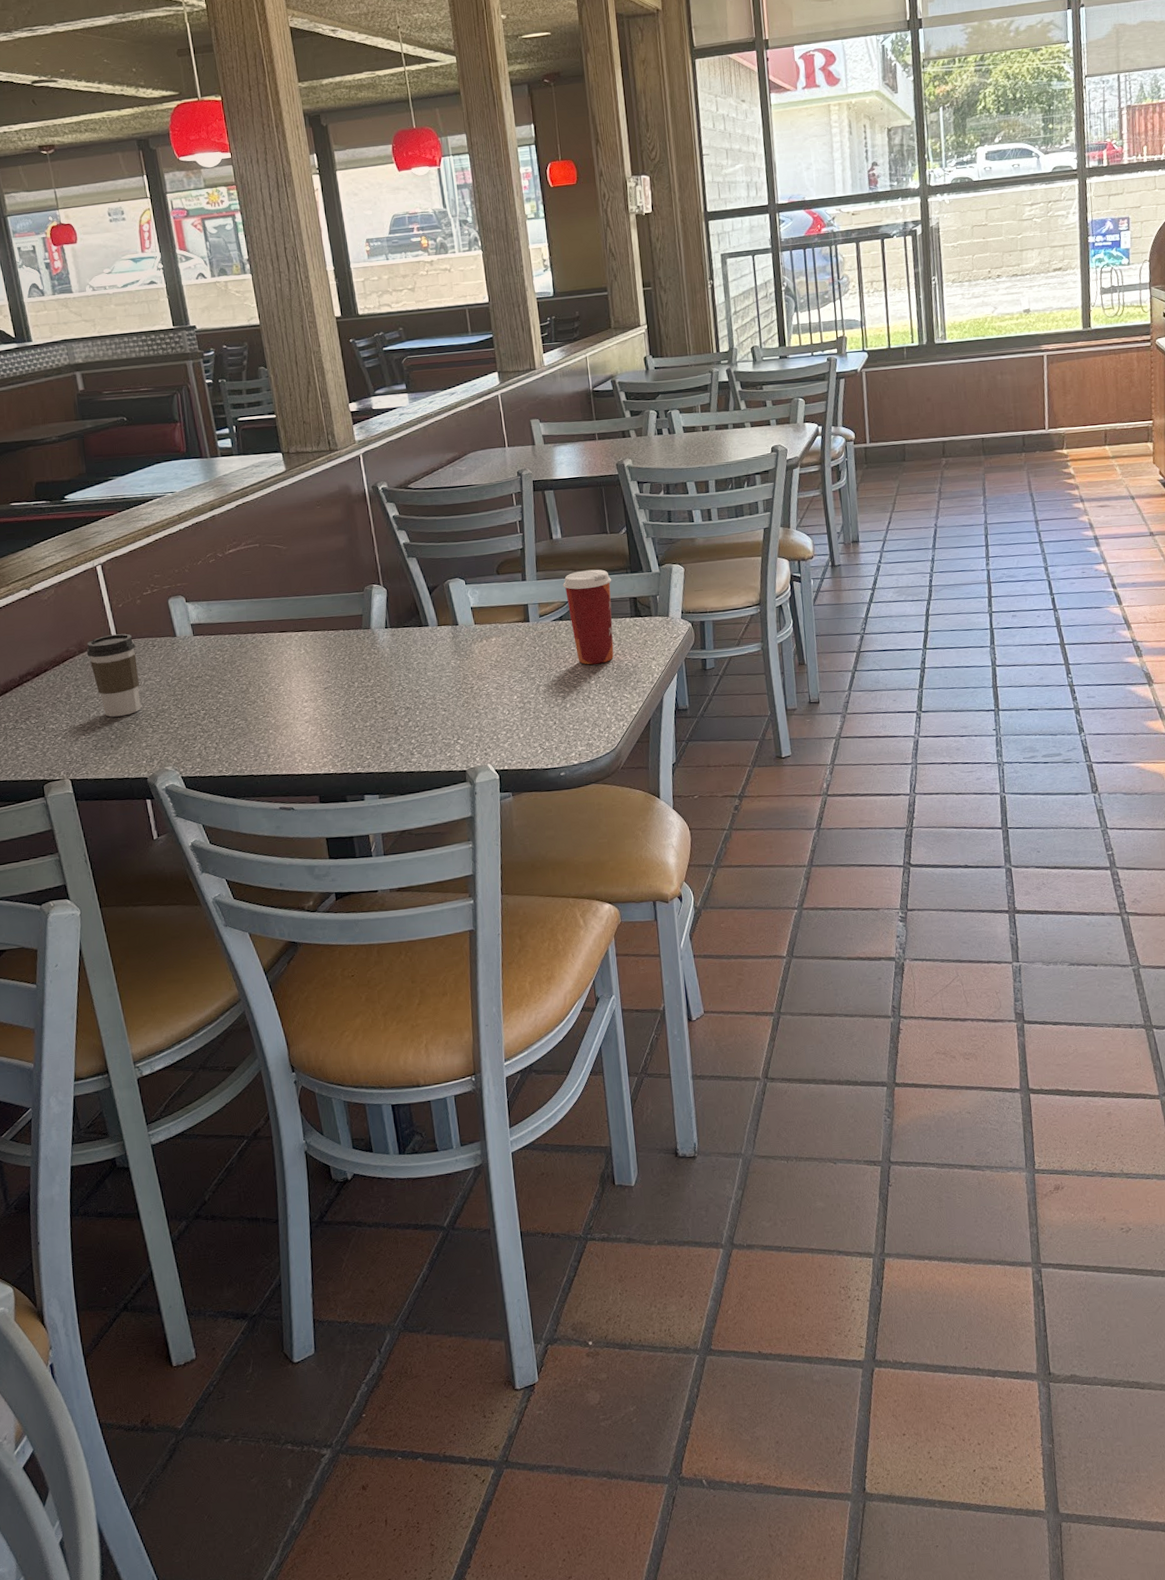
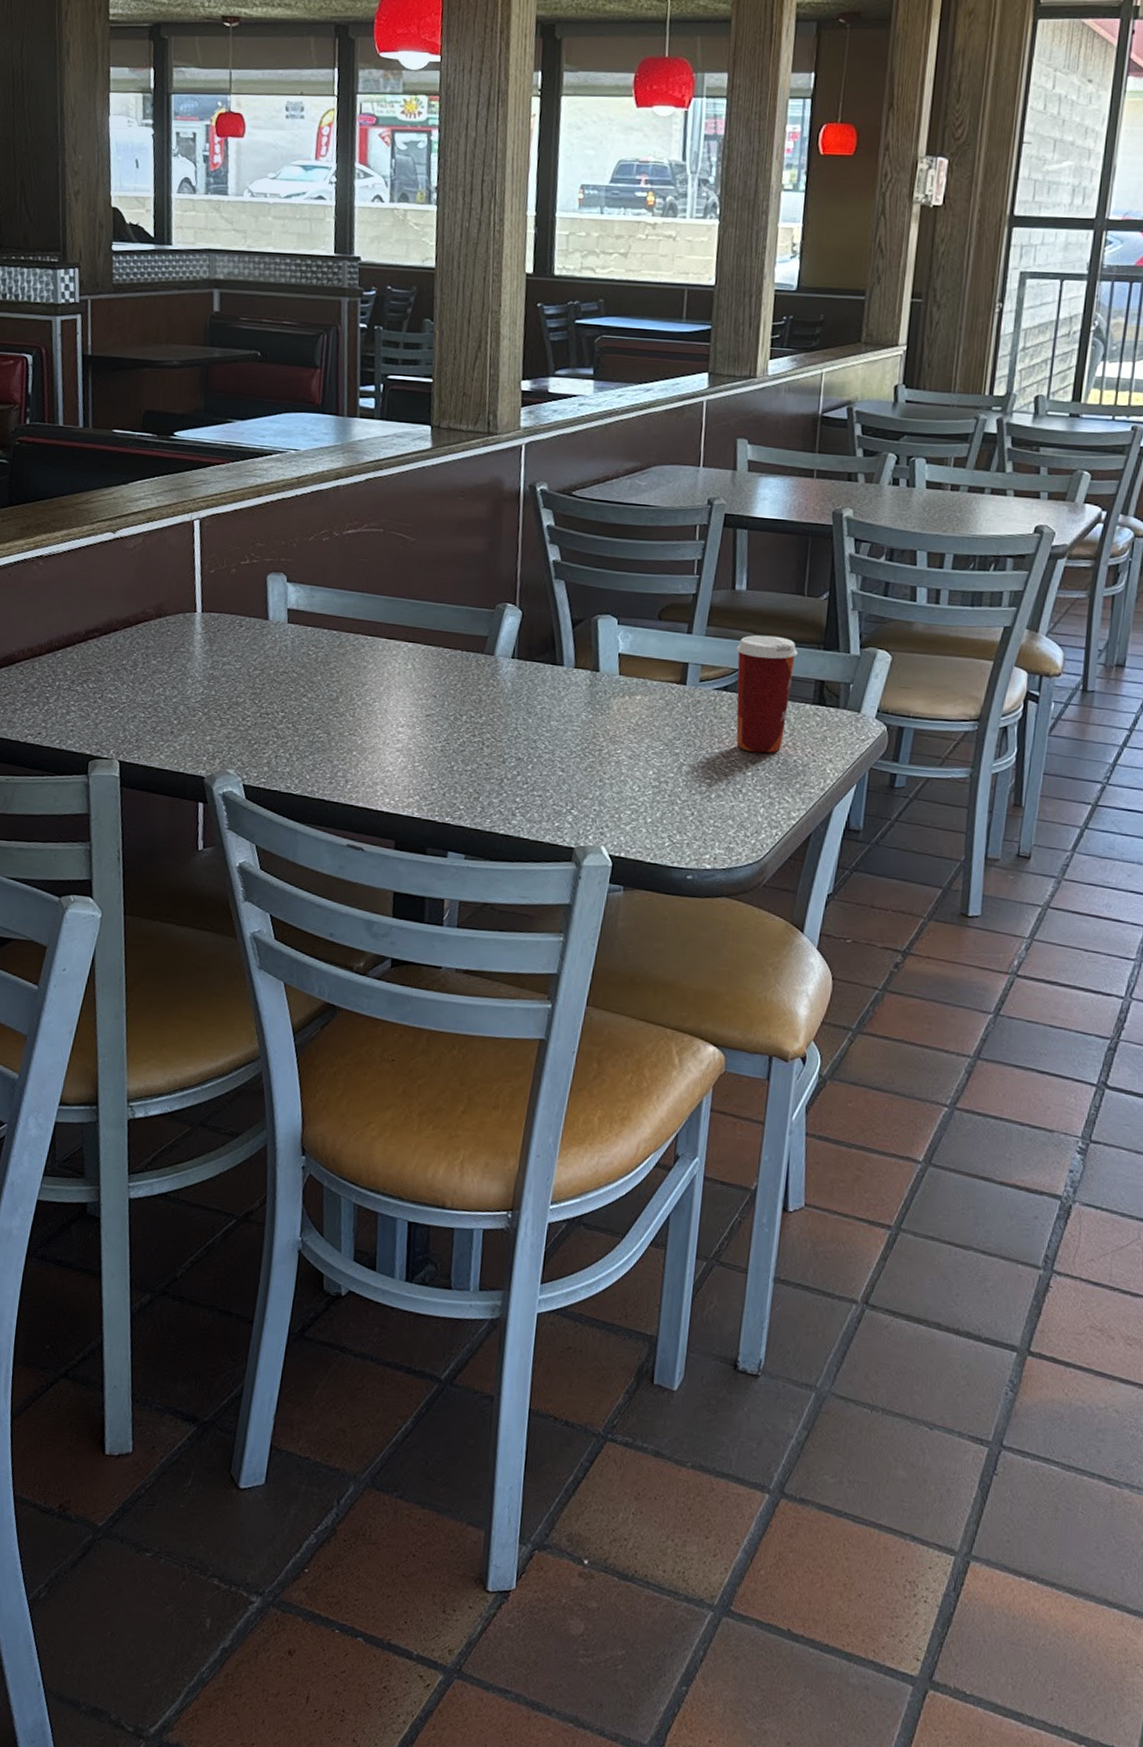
coffee cup: present [86,633,141,717] -> none [164,603,221,700]

